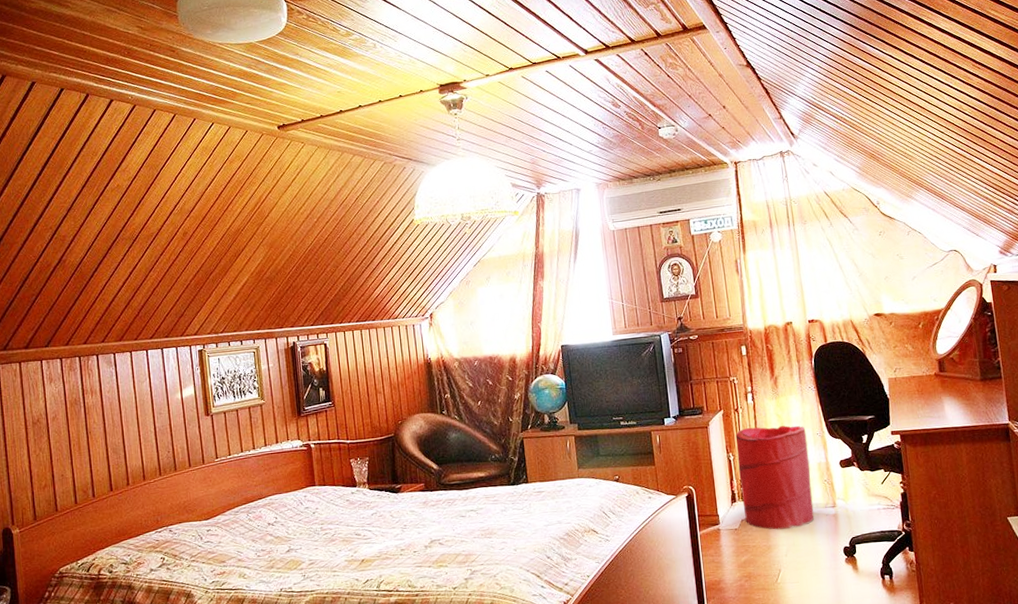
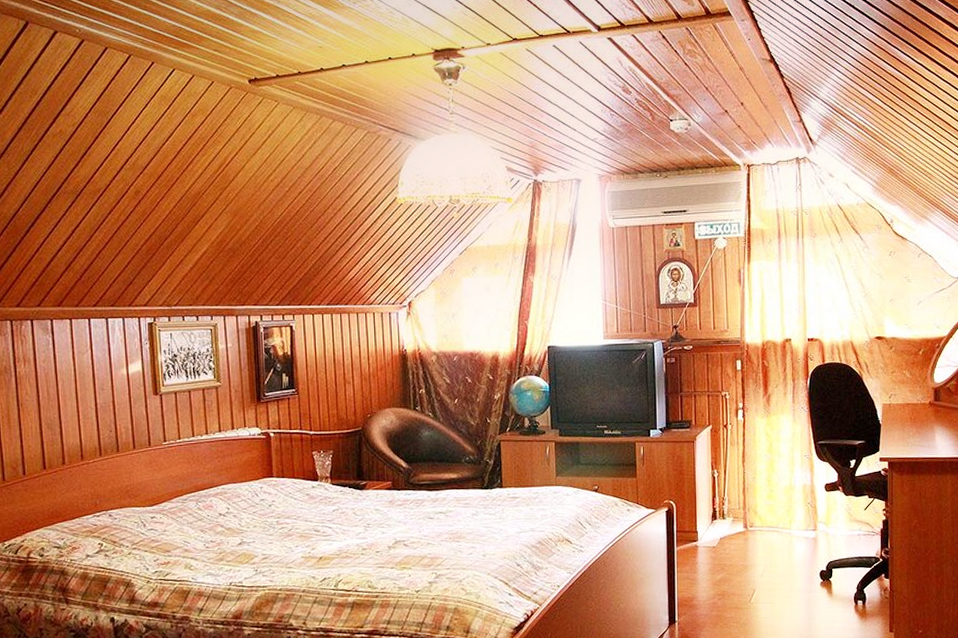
laundry hamper: present [735,425,814,530] -> none [722,444,795,550]

